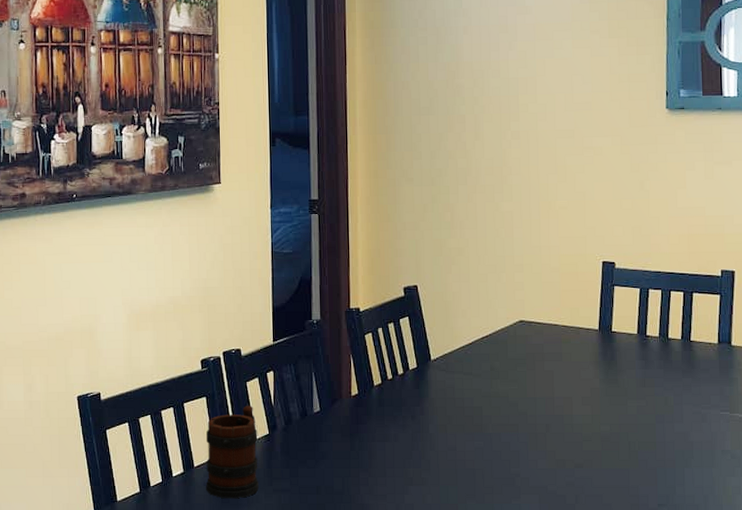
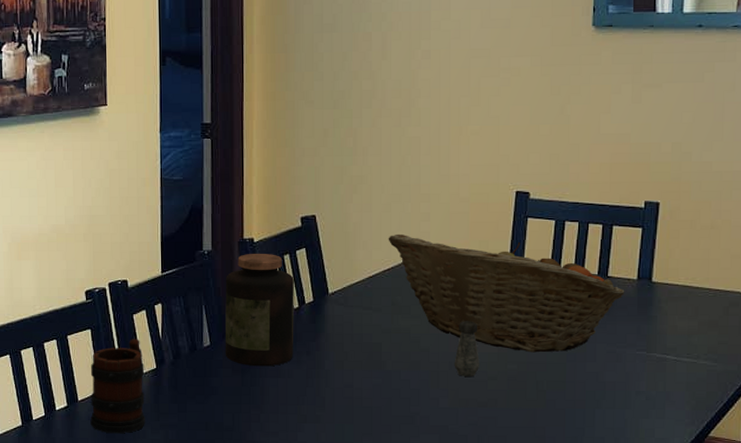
jar: none [333,322,399,431] -> present [225,254,294,367]
fruit basket: none [485,302,707,414] -> present [388,233,625,353]
salt shaker: none [550,385,574,438] -> present [454,321,479,376]

